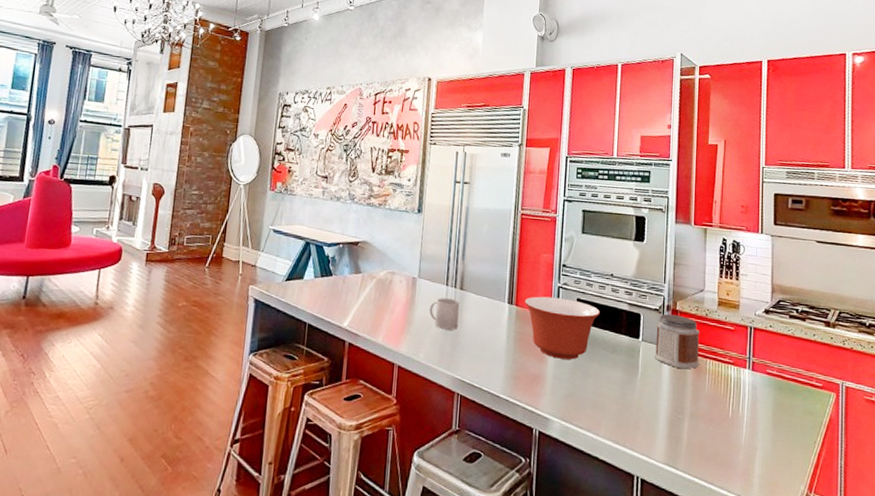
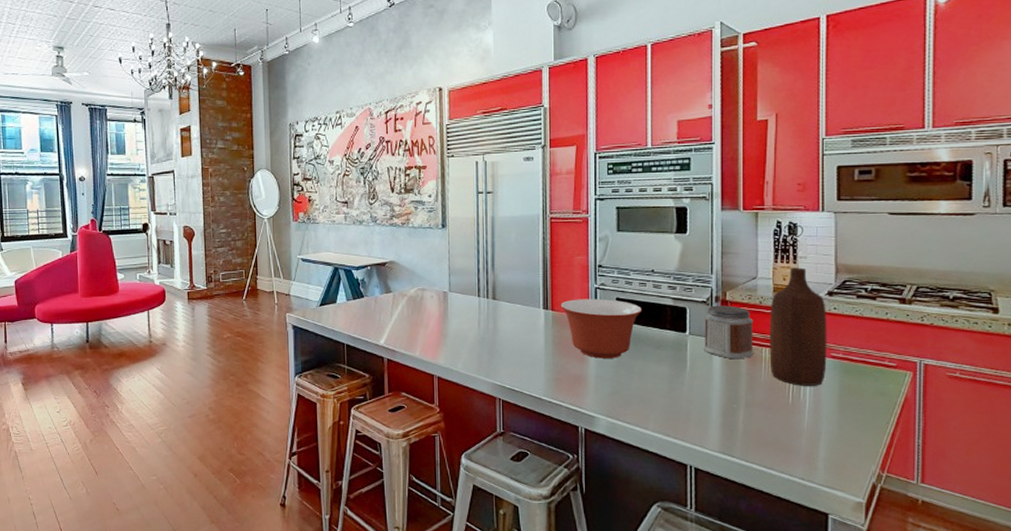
mug: present [429,298,459,330] -> none [463,309,493,339]
bottle: none [713,284,764,401] -> present [769,267,827,386]

